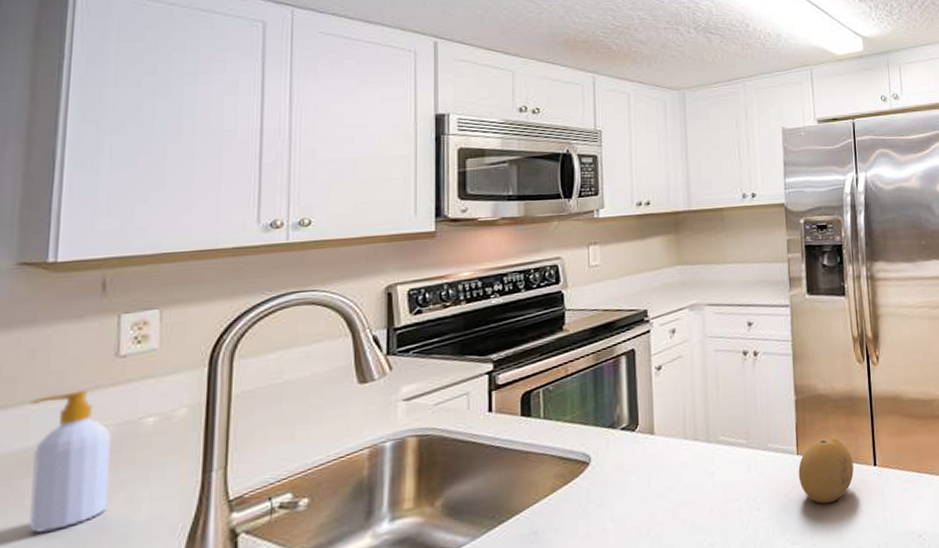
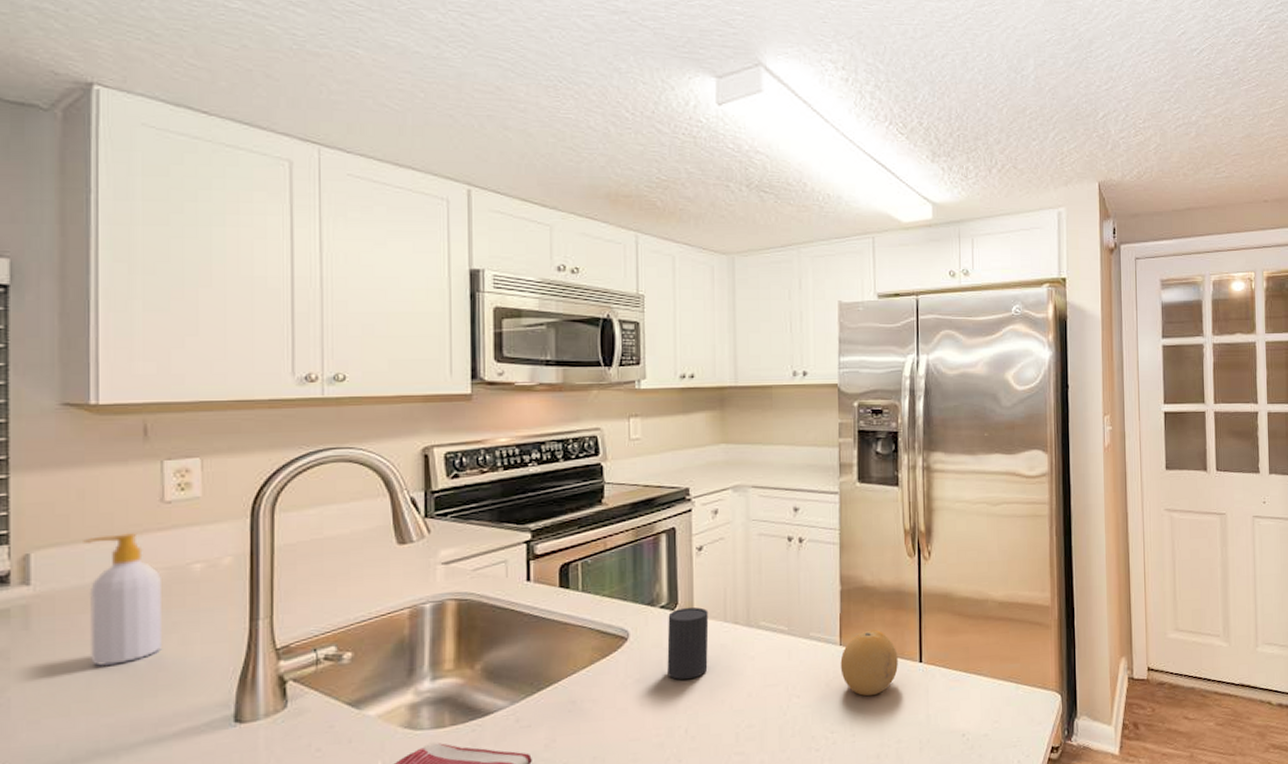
cup: none [628,426,669,501] -> present [667,607,709,680]

